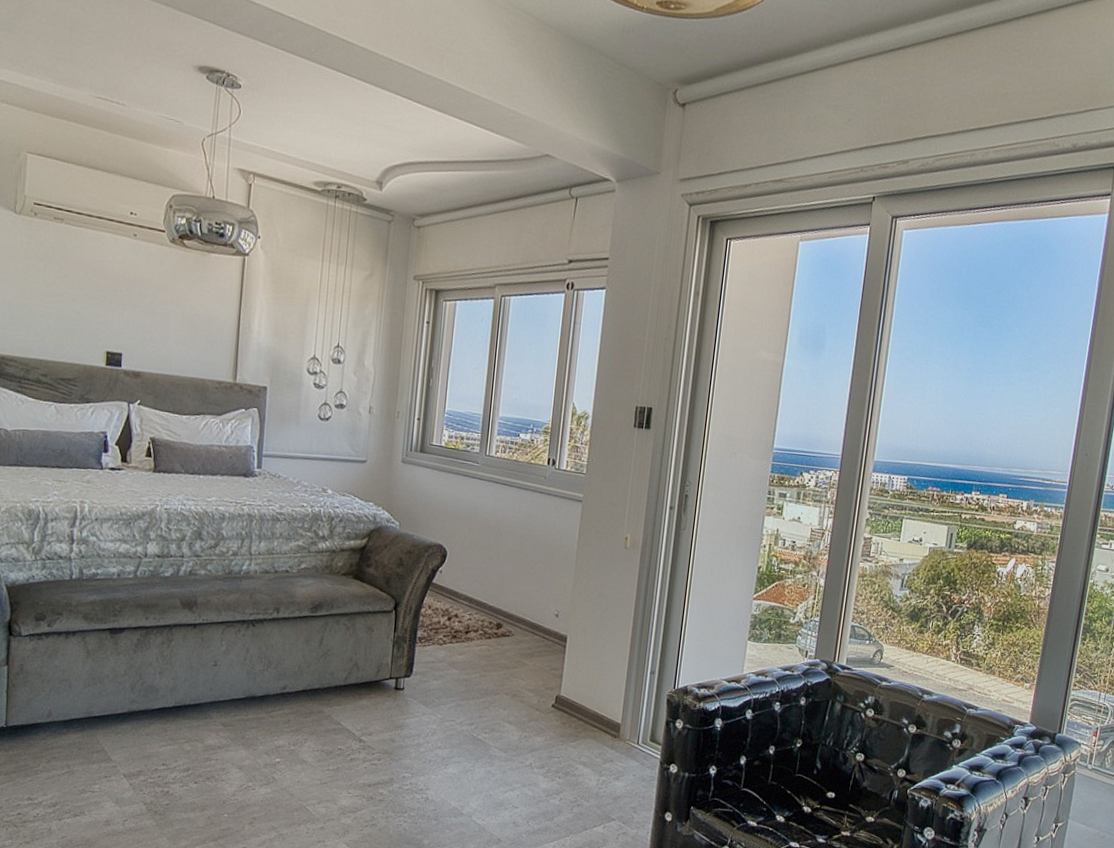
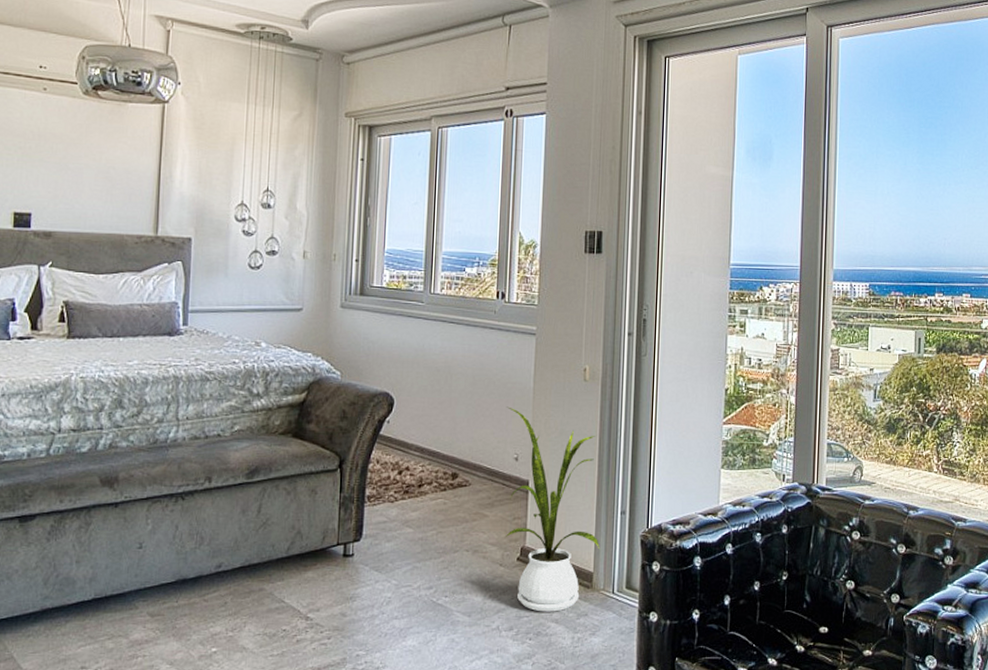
house plant: none [543,566,632,756] -> present [506,406,599,612]

